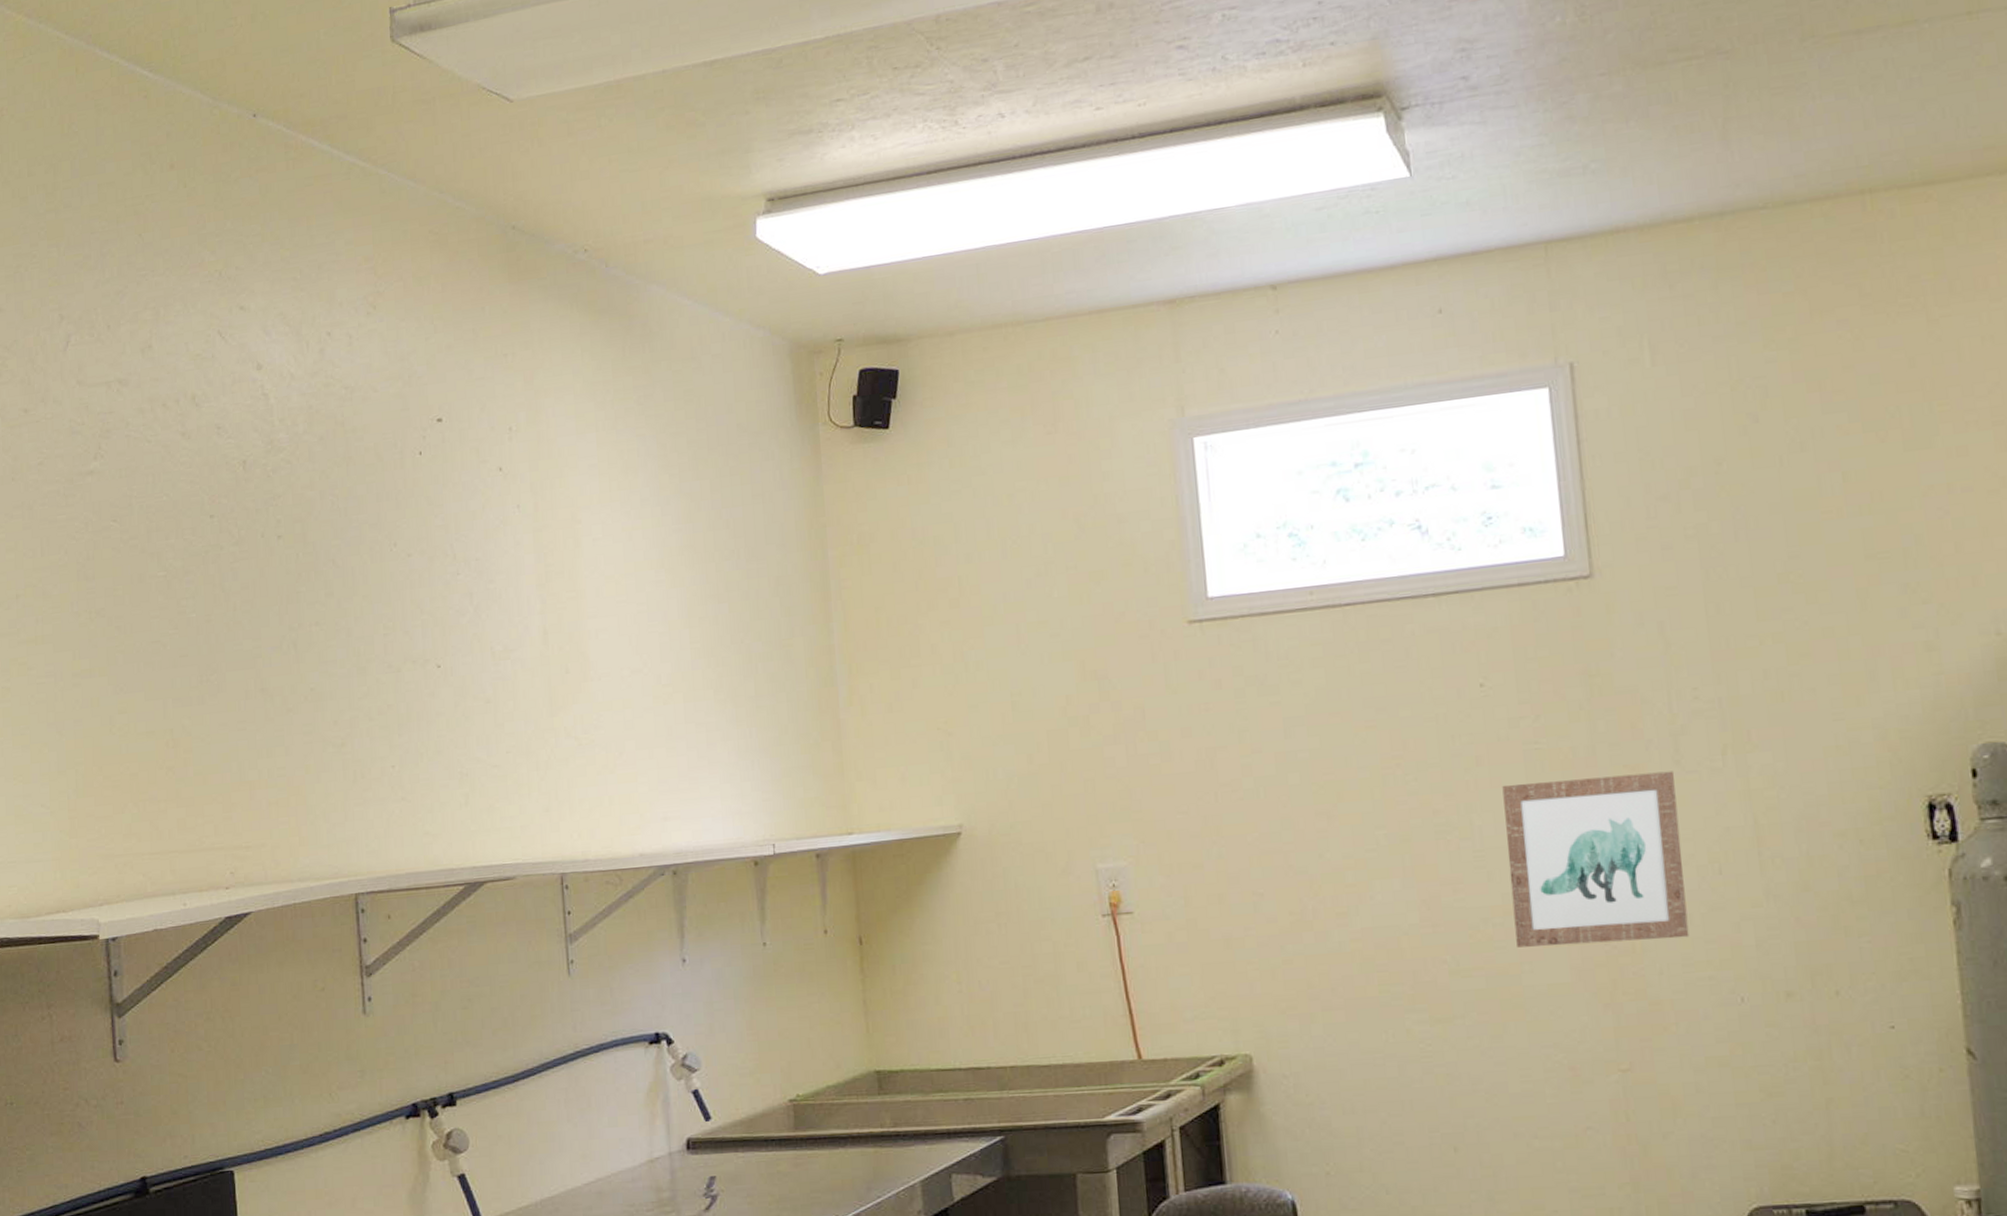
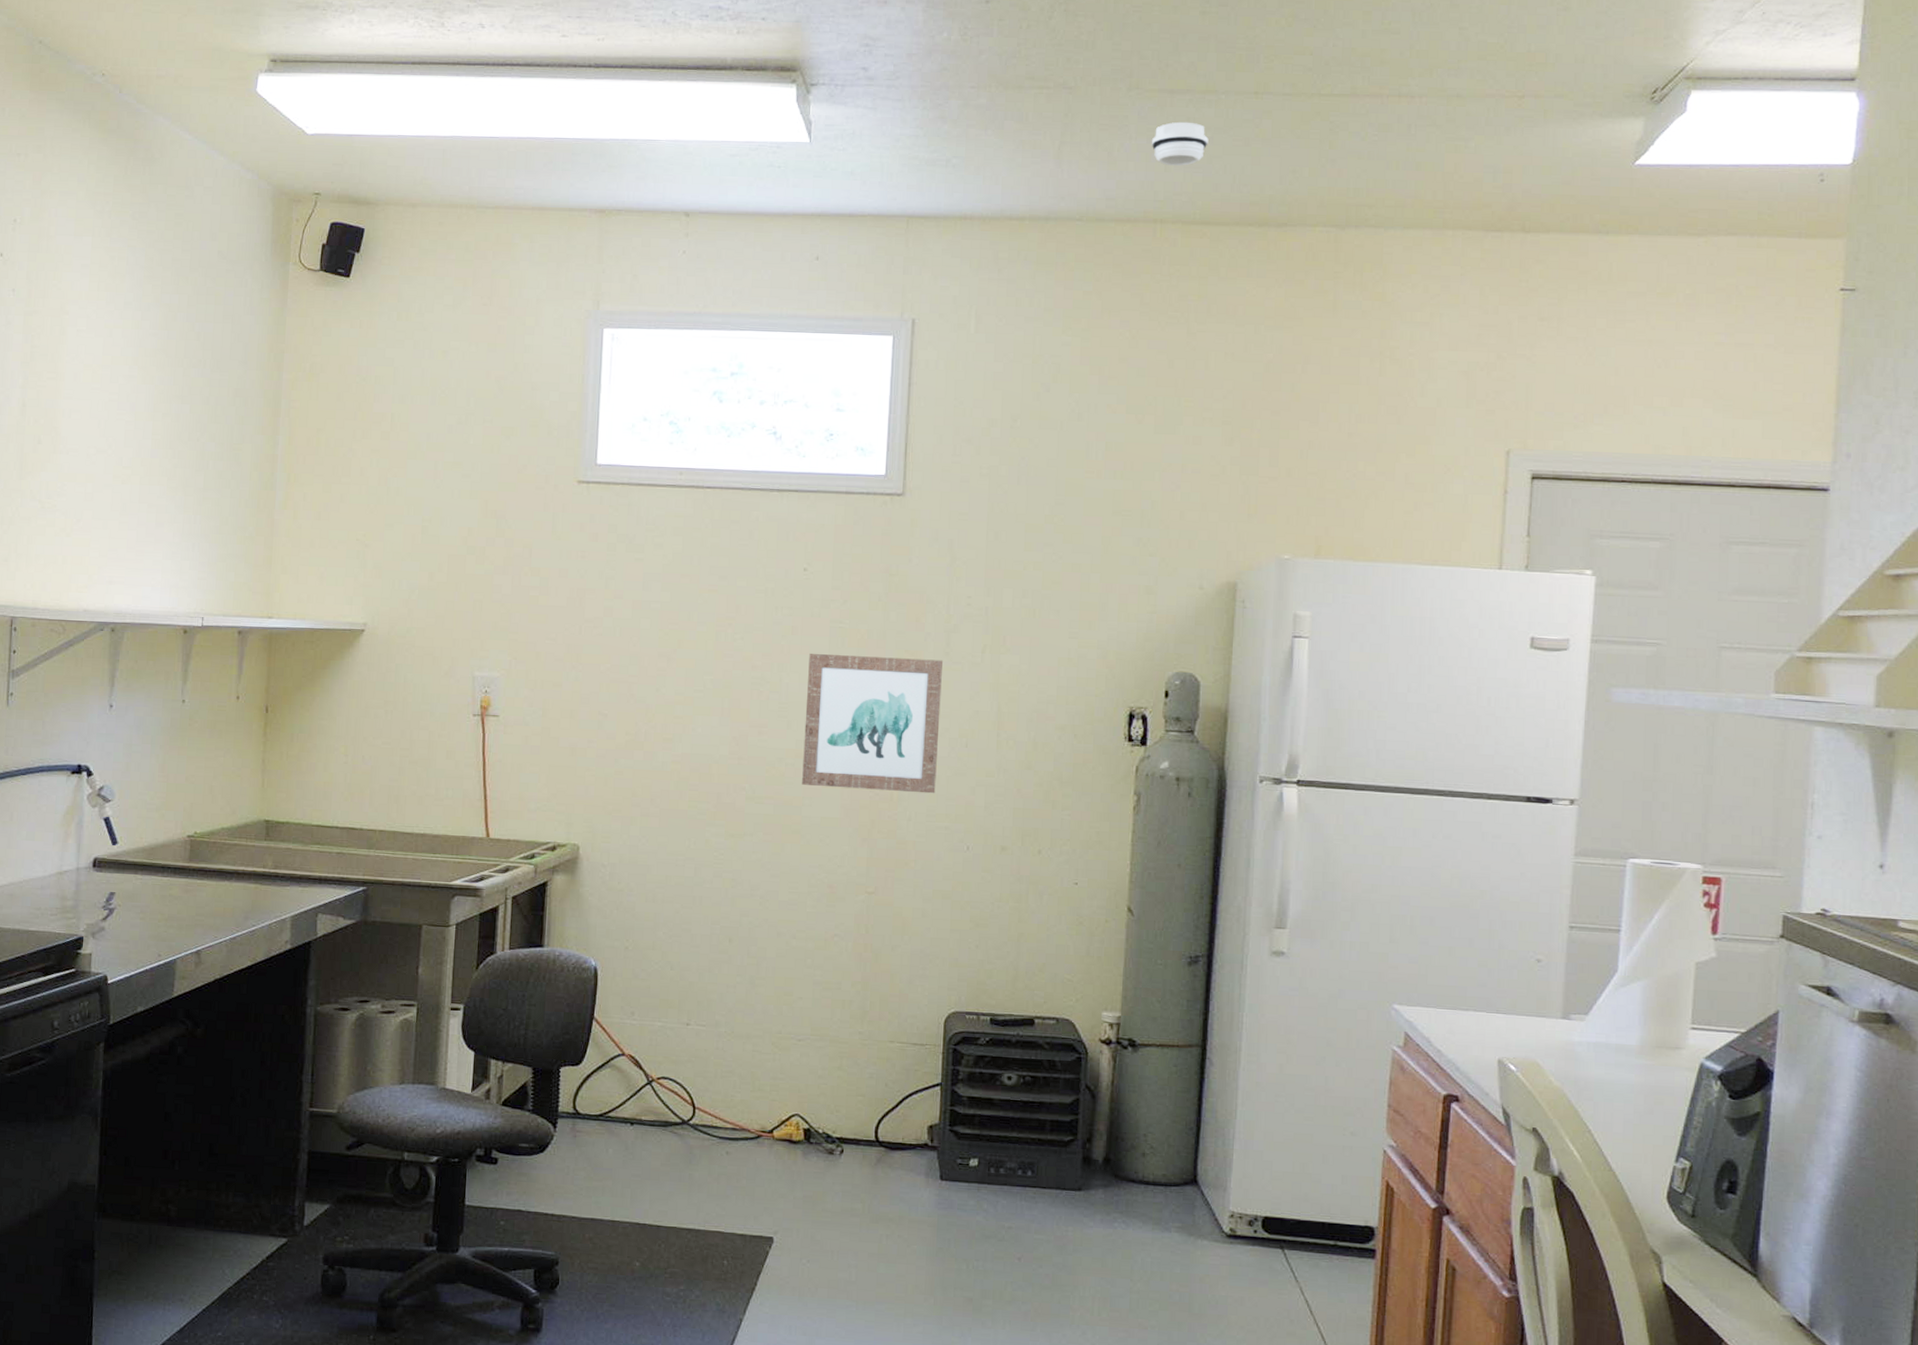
smoke detector: none [1841,64,1917,123] -> present [1151,121,1209,166]

